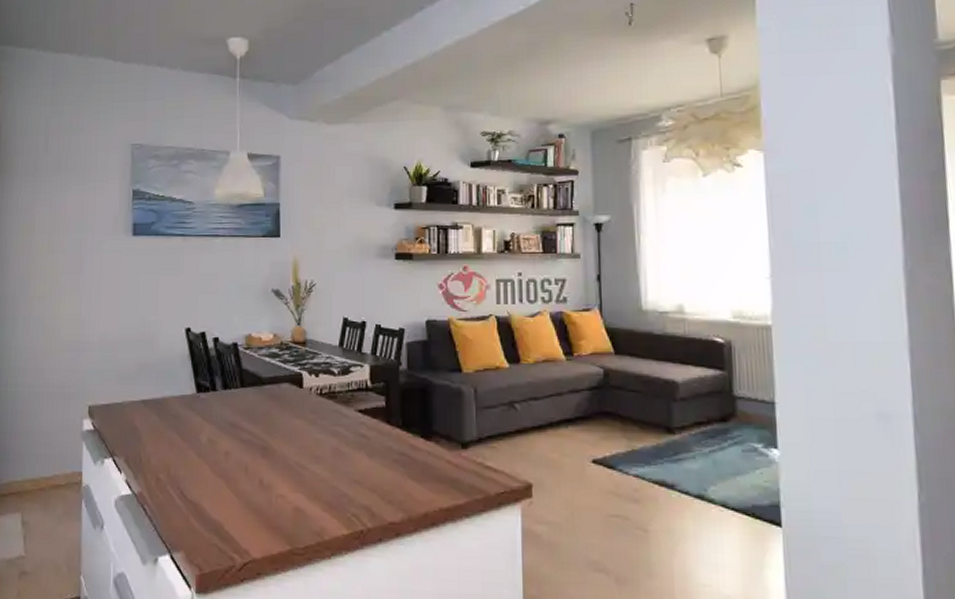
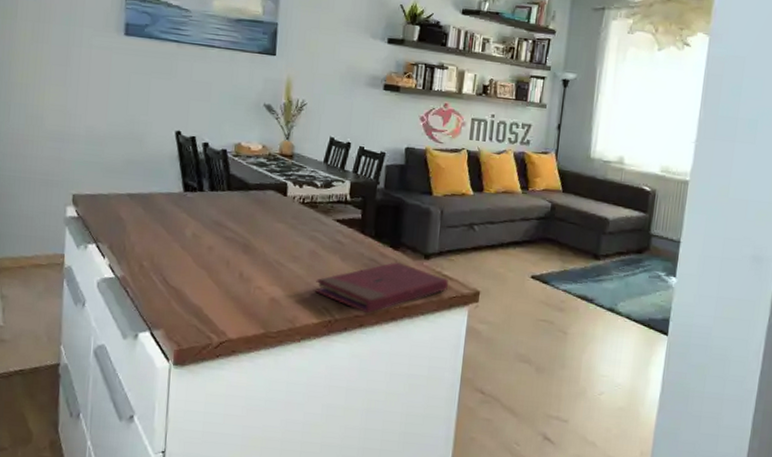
book: none [341,455,493,520] -> present [314,262,448,314]

